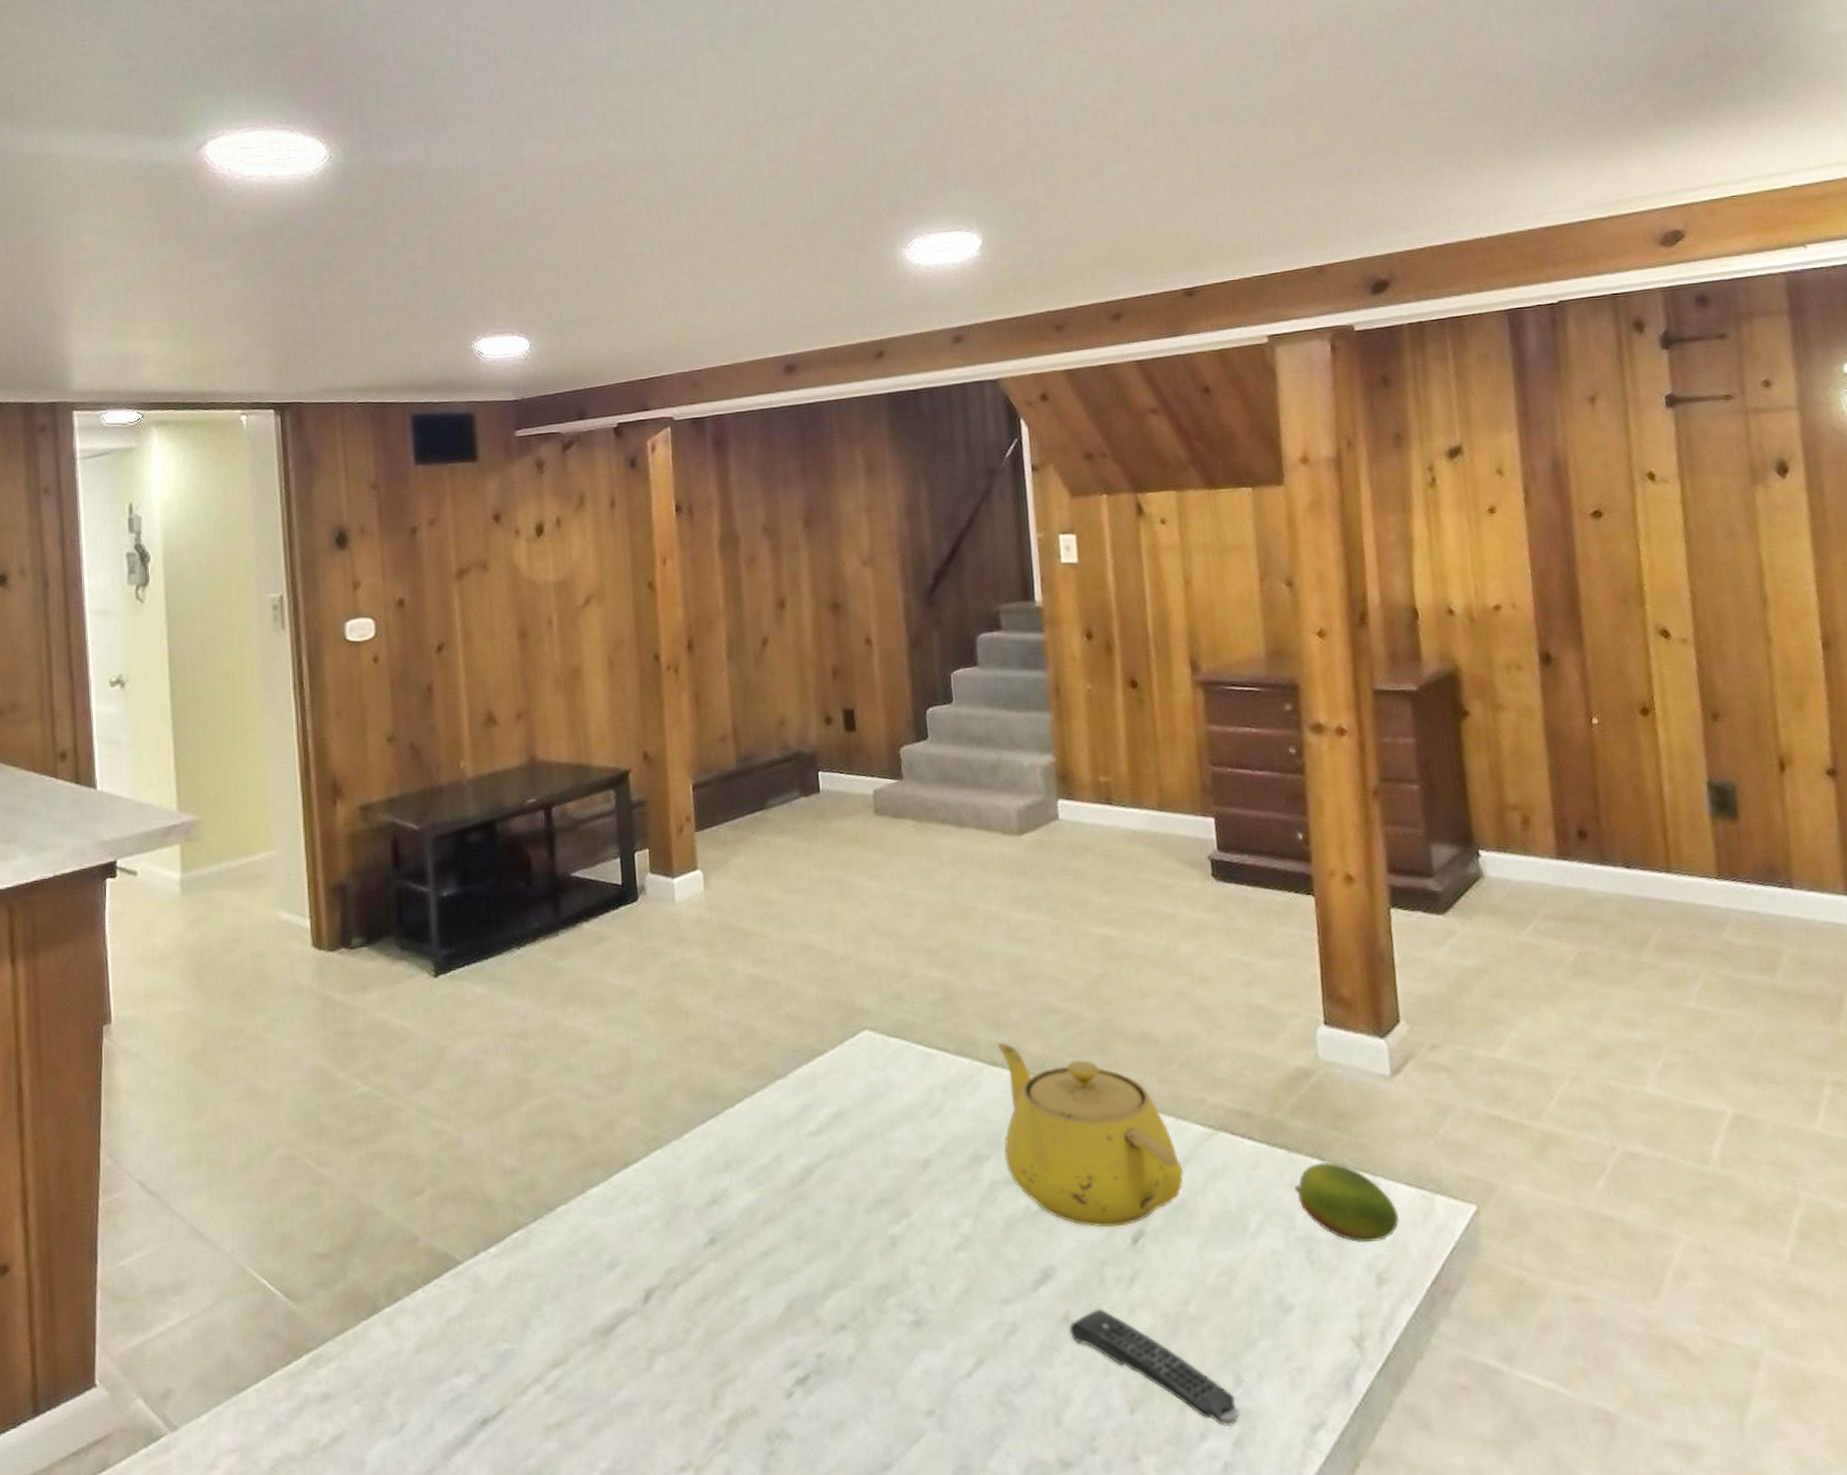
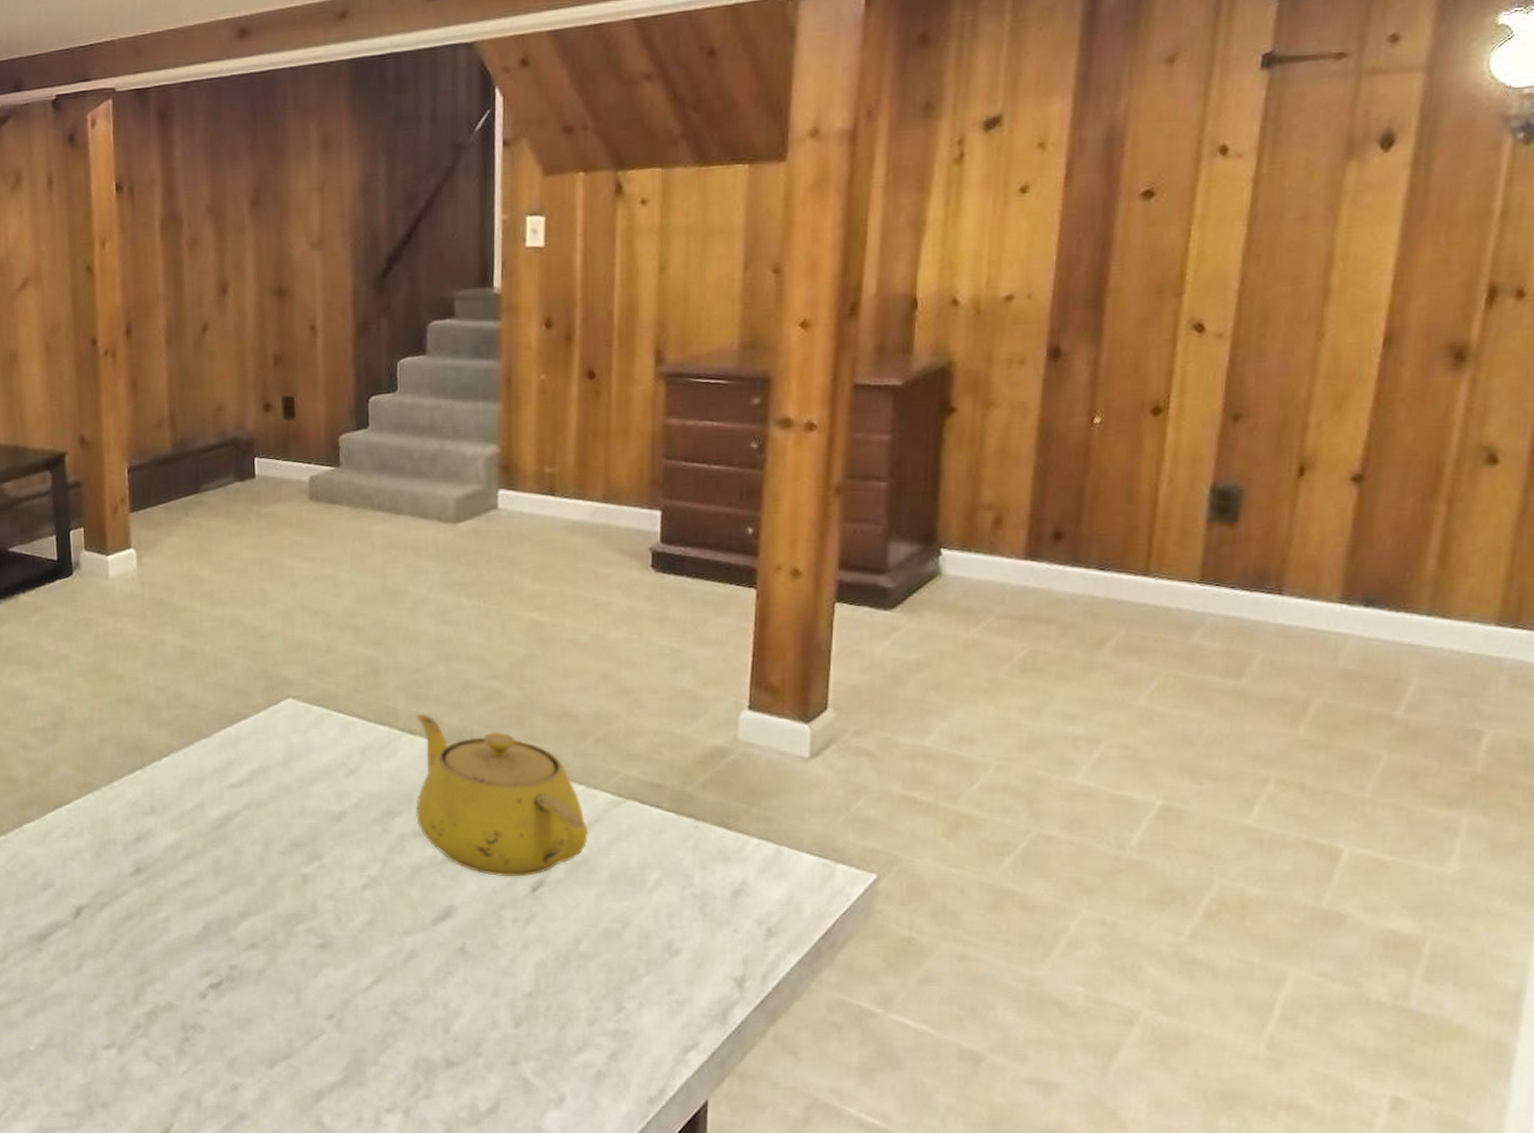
remote control: present [1068,1308,1241,1426] -> none [463,943,618,1043]
fruit: present [1294,1161,1399,1243] -> none [697,830,797,902]

